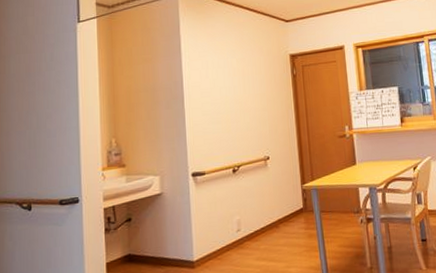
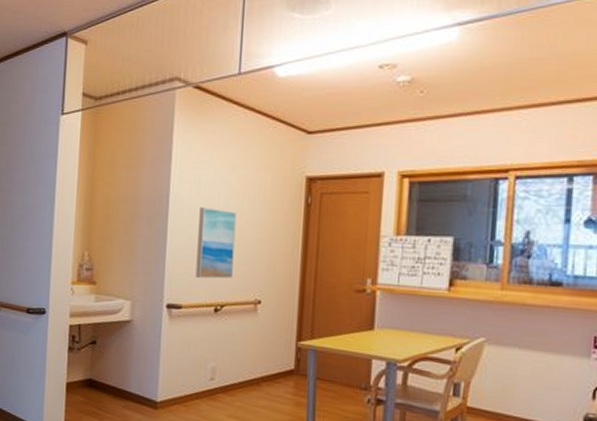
wall art: none [210,87,244,146] -> present [195,207,237,279]

